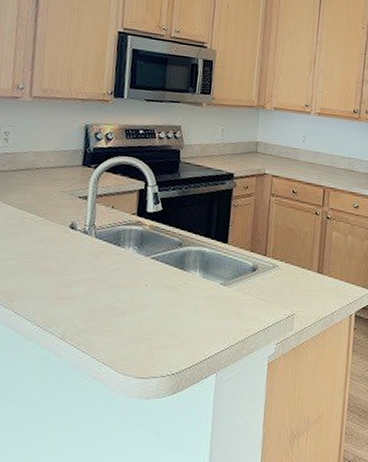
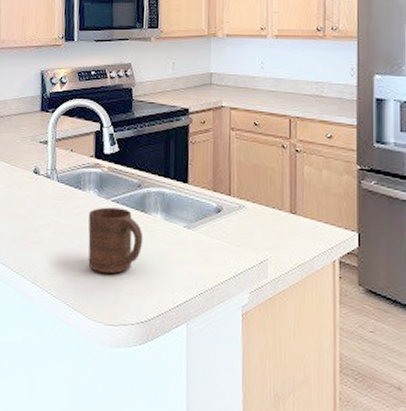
cup: none [122,264,181,328] -> present [88,207,143,274]

